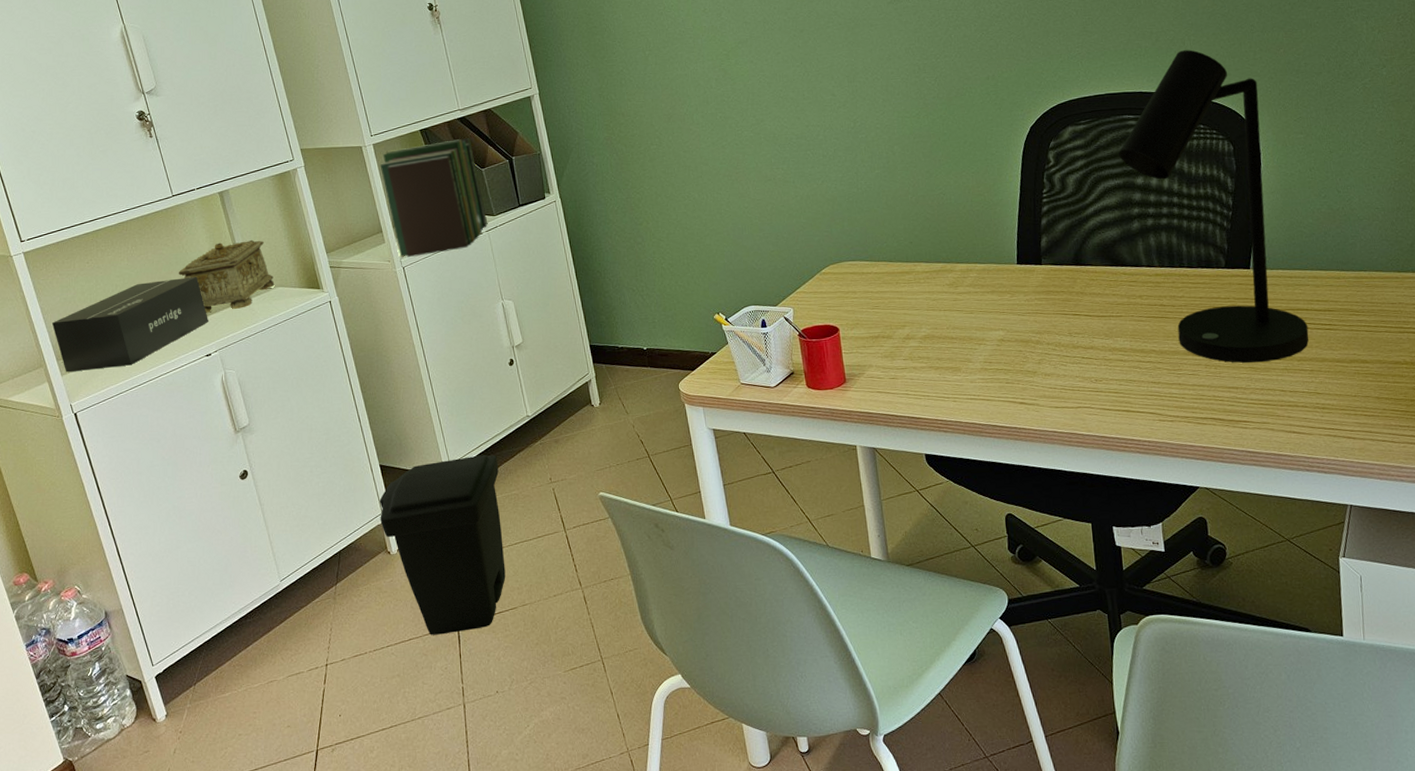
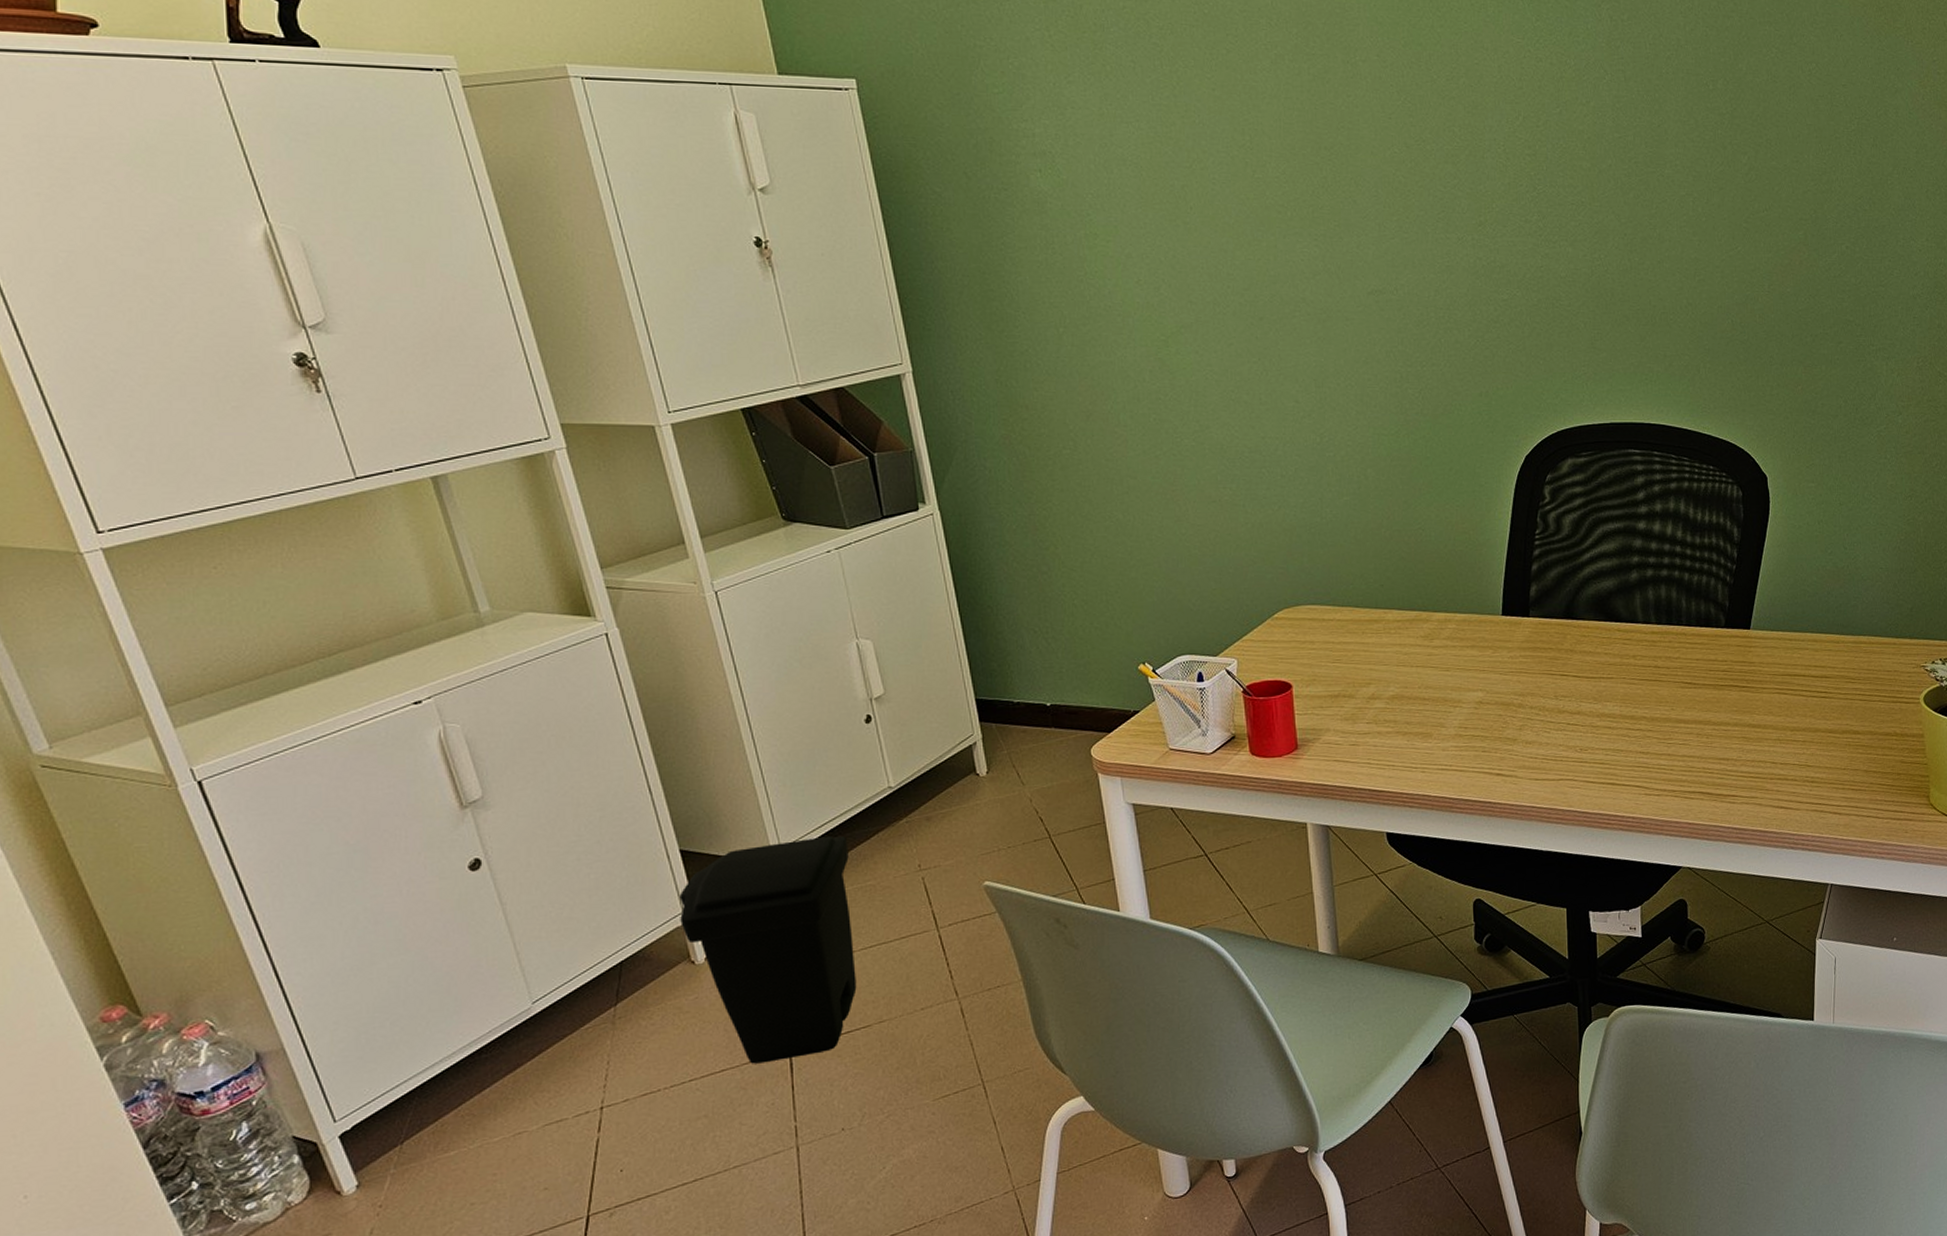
box: present [51,276,208,373] -> none [154,593,417,724]
decorative box: present [179,239,275,313] -> none [368,545,521,644]
books: present [380,138,488,258] -> none [682,424,838,580]
desk lamp: present [1119,50,1309,363] -> none [1621,379,1804,732]

